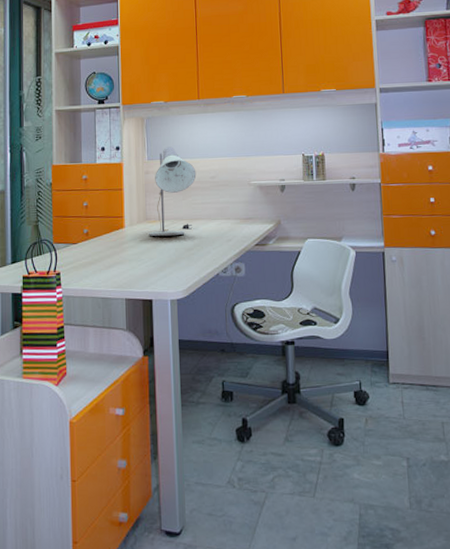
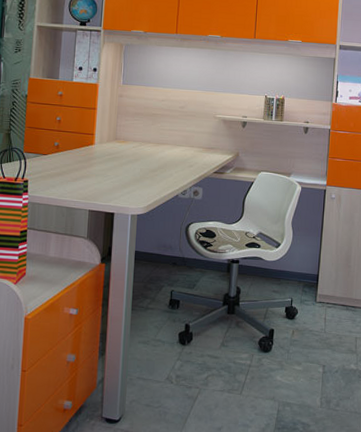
desk lamp: present [149,146,197,236] -> none [117,74,167,157]

